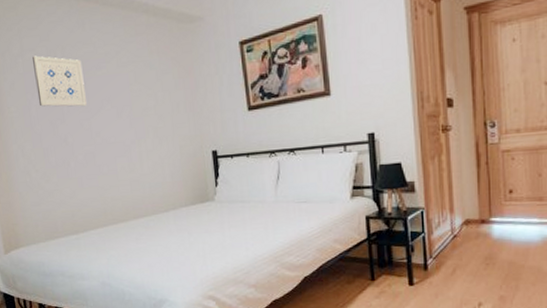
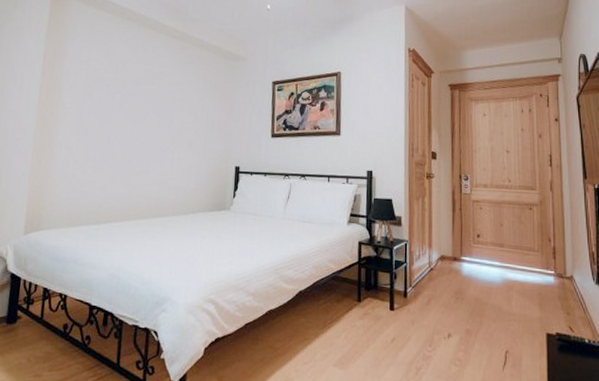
wall art: present [32,55,87,107] -> none [92,65,138,113]

